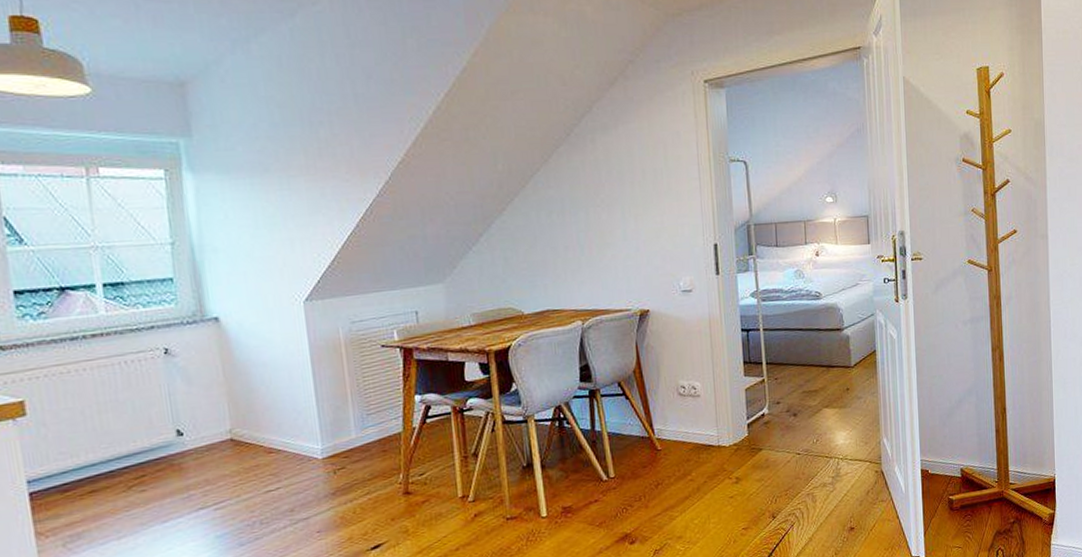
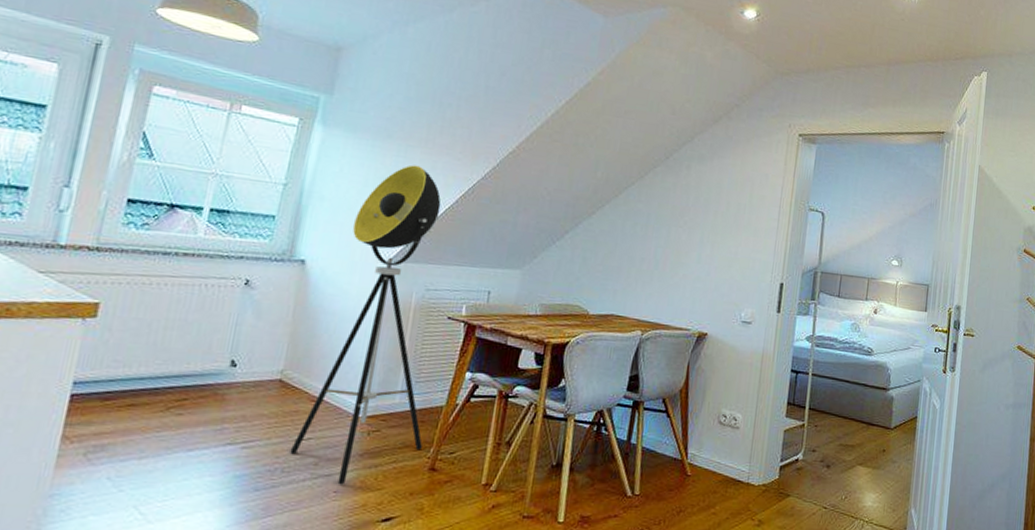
floor lamp: none [256,195,391,525] -> present [290,165,442,485]

